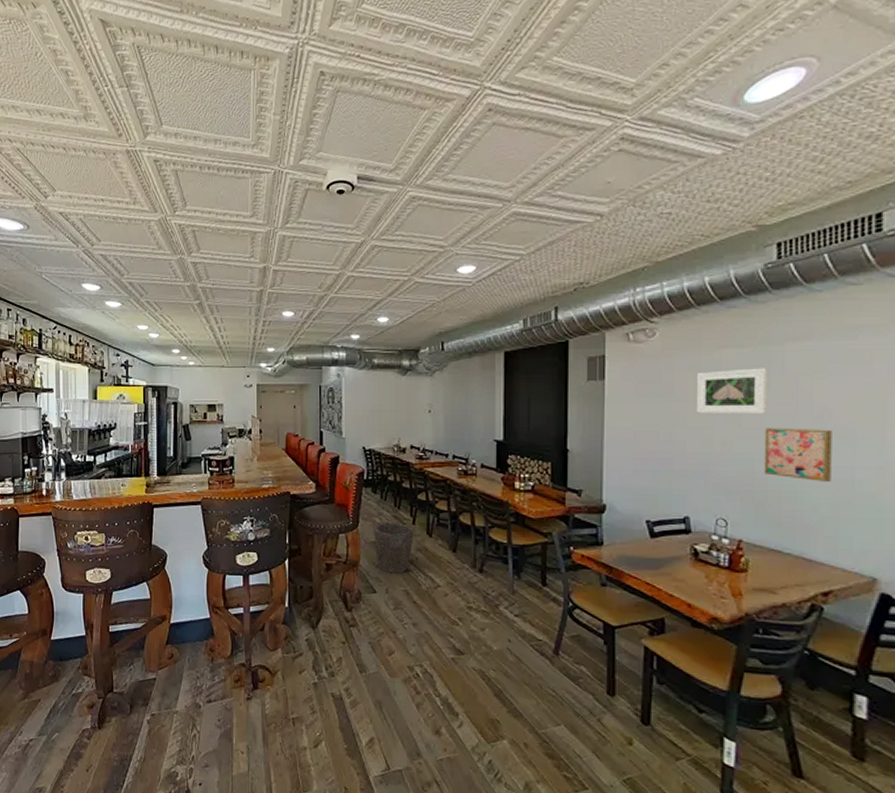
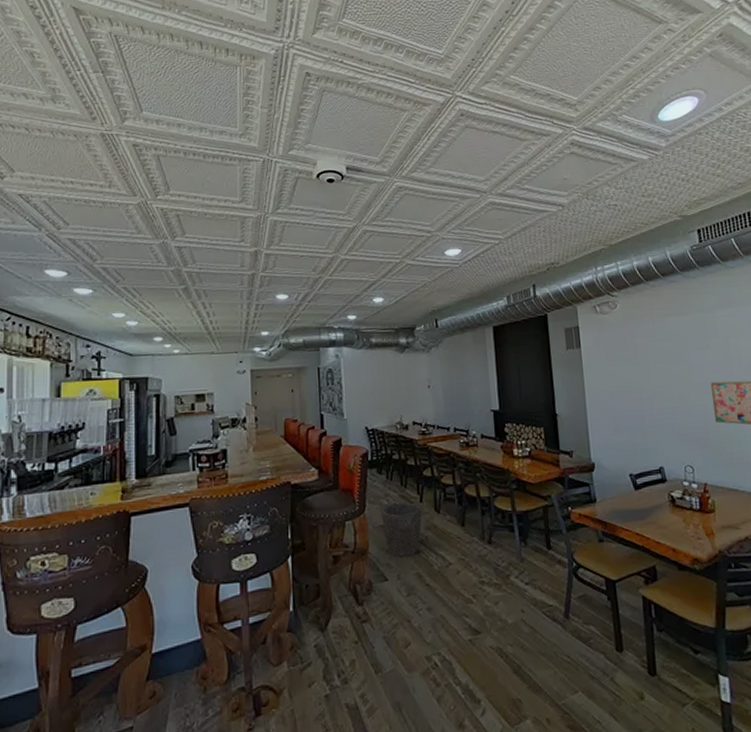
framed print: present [696,368,767,415] -> none [653,331,709,373]

